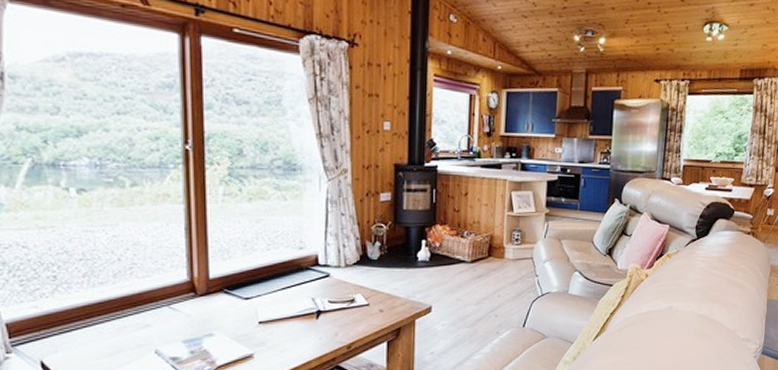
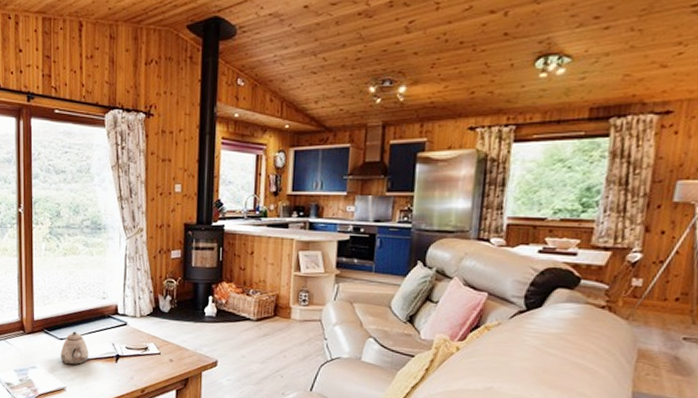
teapot: none [246,288,283,327] -> present [60,331,89,365]

